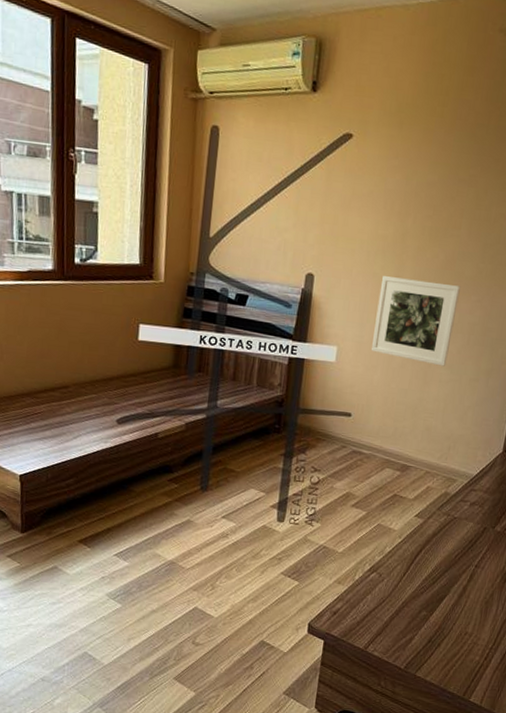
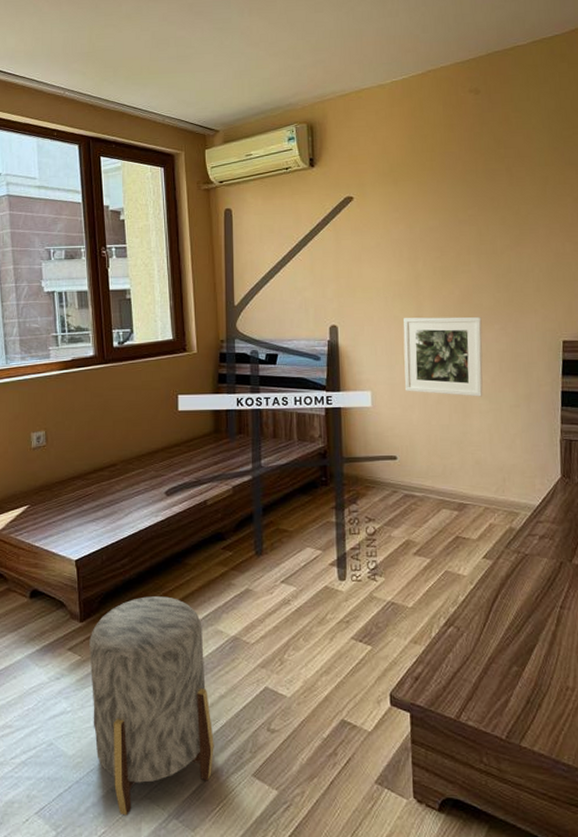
stool: none [28,516,142,701] -> present [89,596,214,816]

